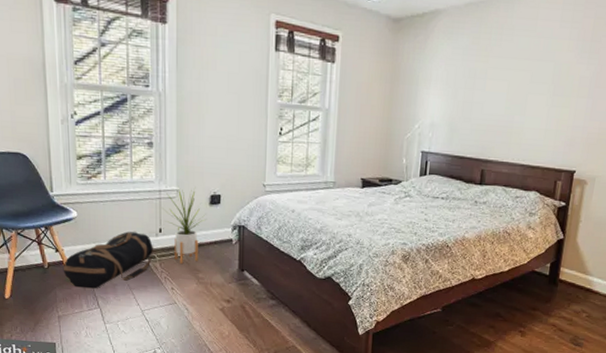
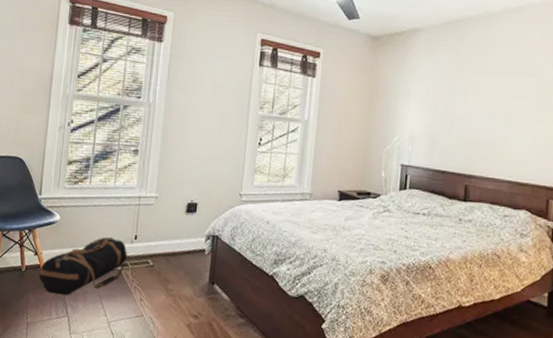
house plant: present [163,187,206,265] -> none [140,194,182,274]

